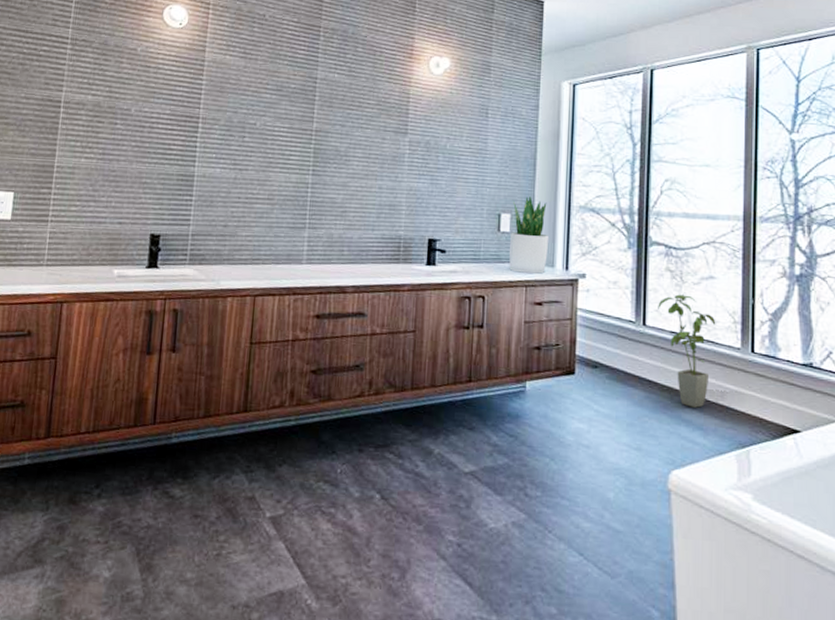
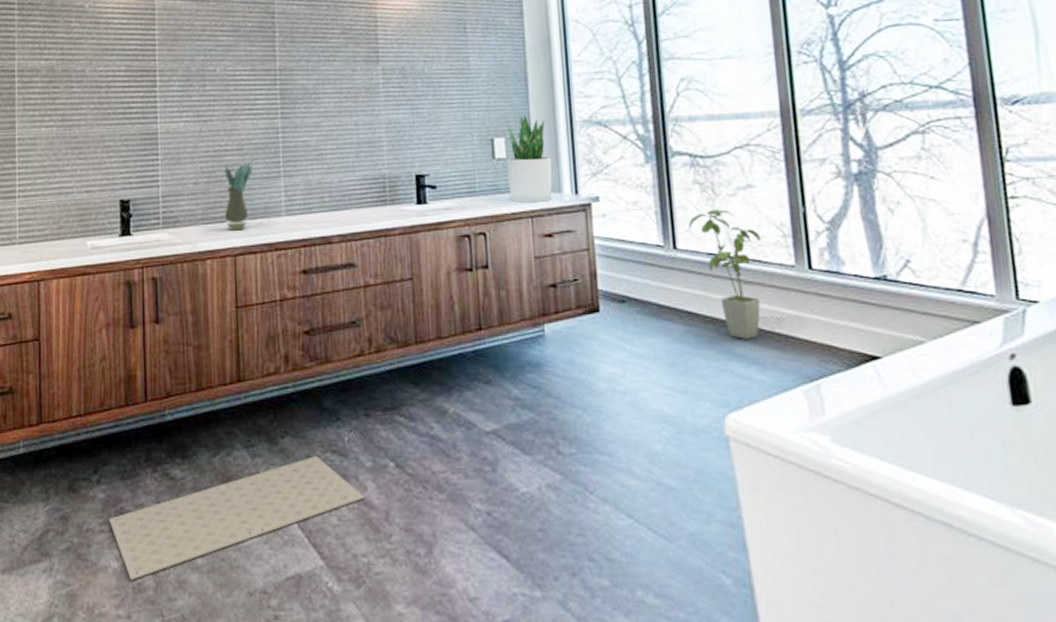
bath mat: none [105,484,350,590] -> present [108,456,365,581]
vase: none [248,210,282,273] -> present [224,160,254,231]

